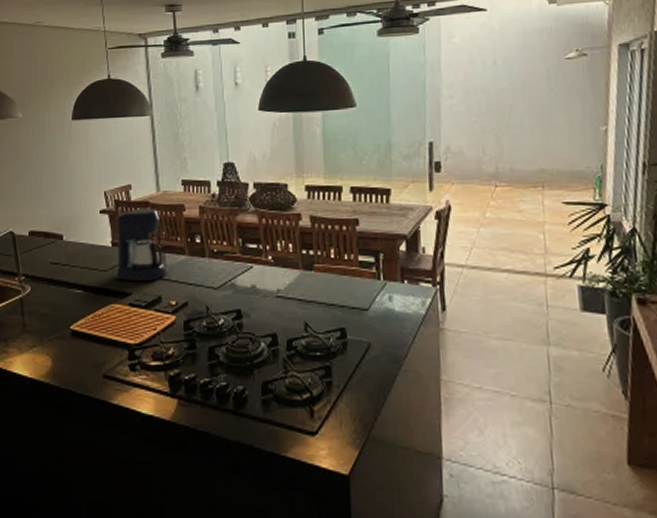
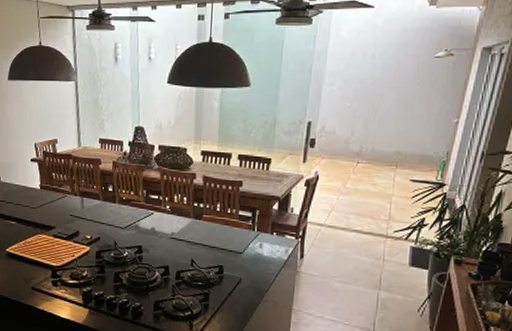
coffee maker: present [115,208,167,282] -> none [43,159,85,219]

